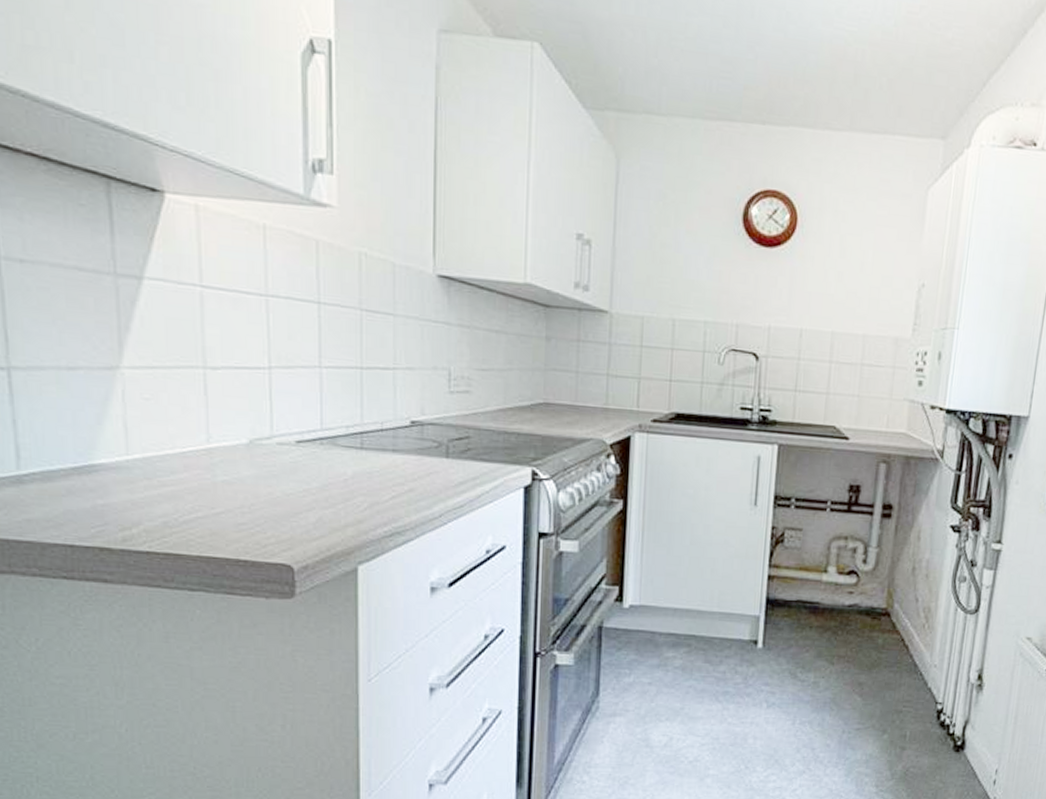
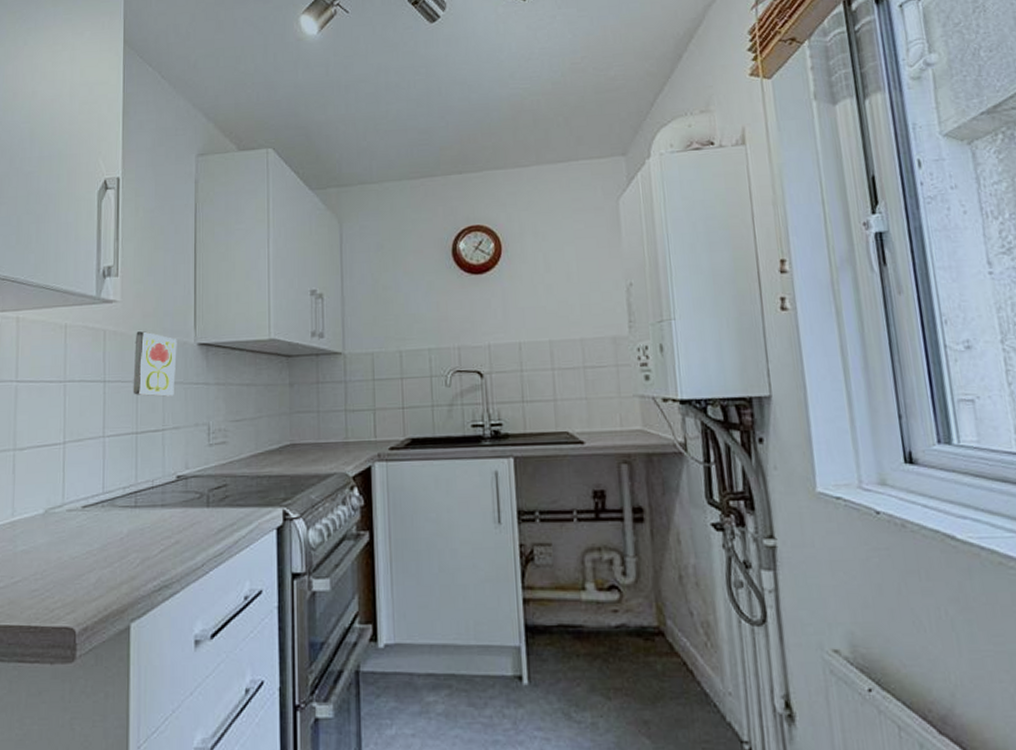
decorative tile: none [355,249,411,332] -> present [133,331,177,397]

